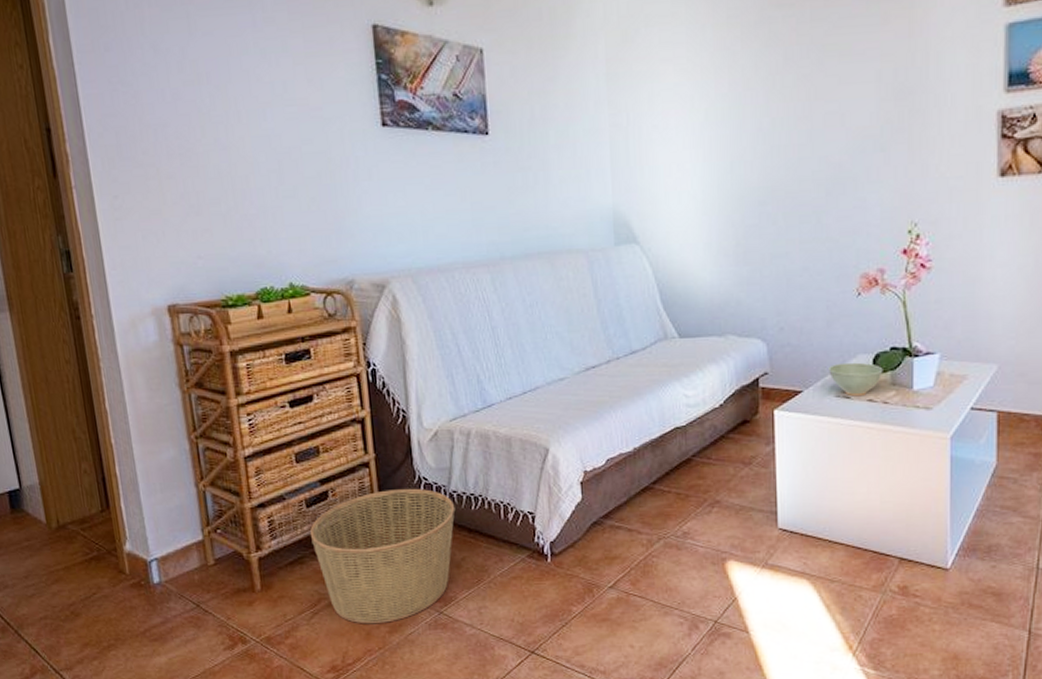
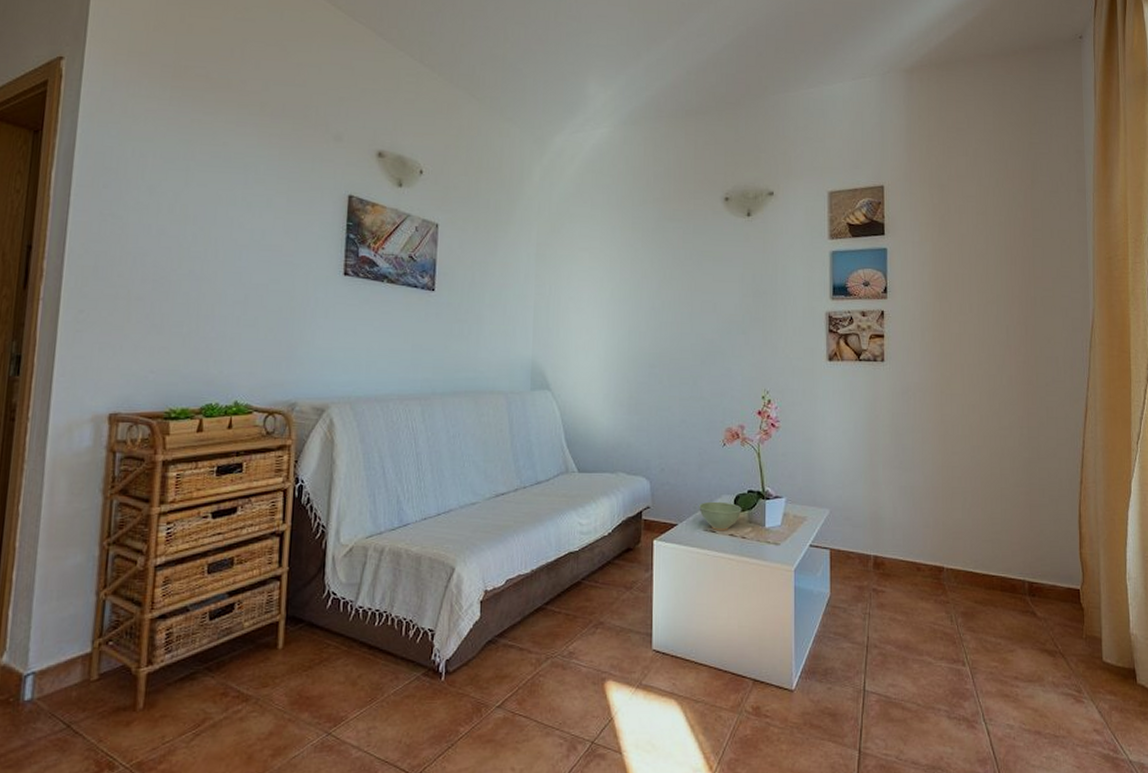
basket: present [309,488,456,624] -> none [207,602,359,747]

